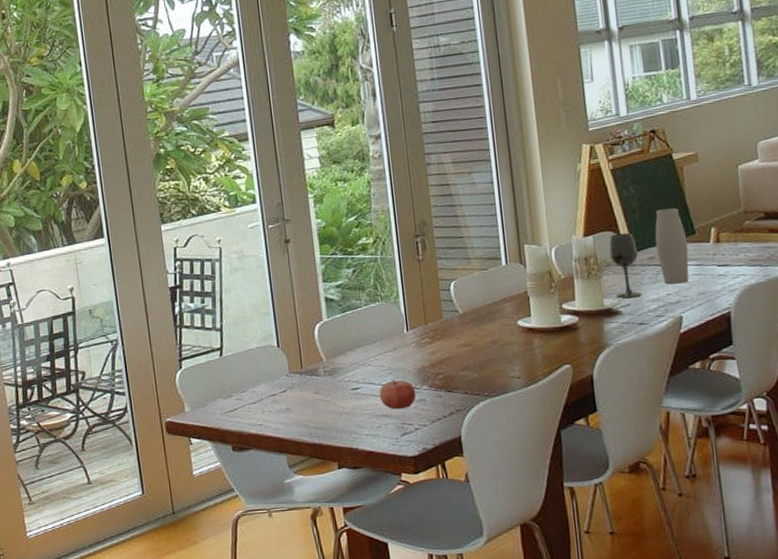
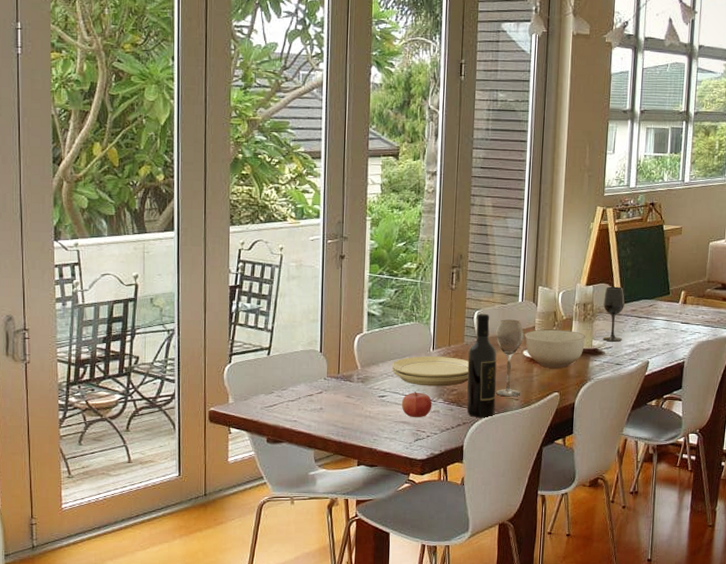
plate: none [361,336,456,373] -> present [391,356,469,387]
wine bottle: none [450,283,494,402] -> present [466,313,497,417]
wineglass: none [480,286,522,376] -> present [496,319,524,397]
bowl: none [516,290,595,337] -> present [525,329,586,368]
vase: present [655,208,689,284] -> none [638,270,663,334]

